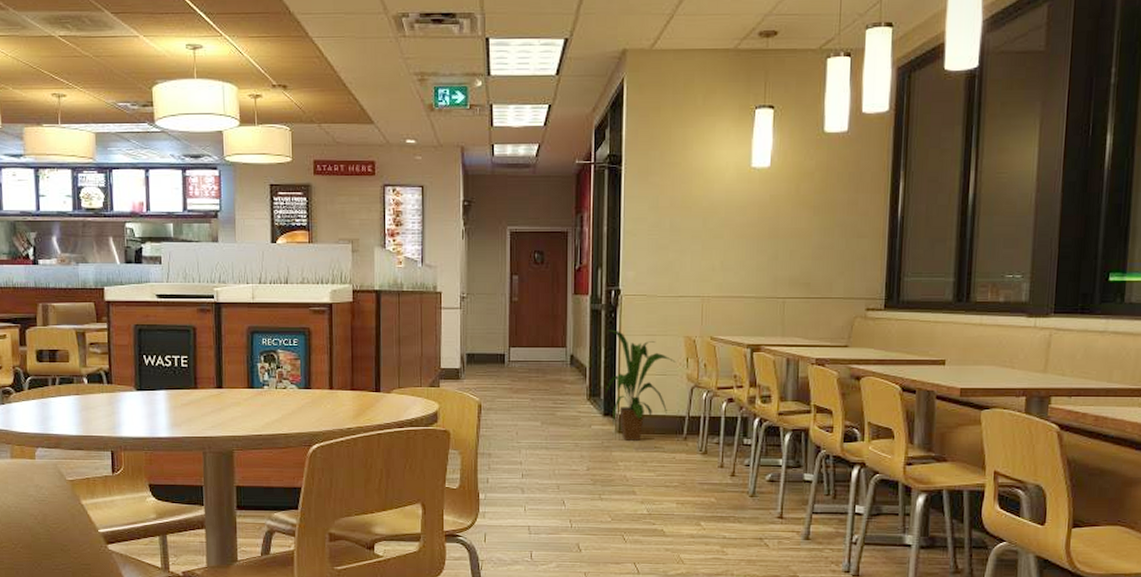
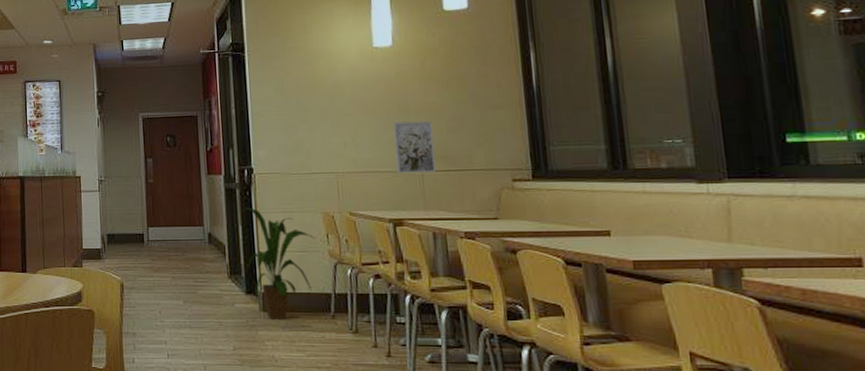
wall art: none [760,247,799,300] -> present [393,121,437,174]

